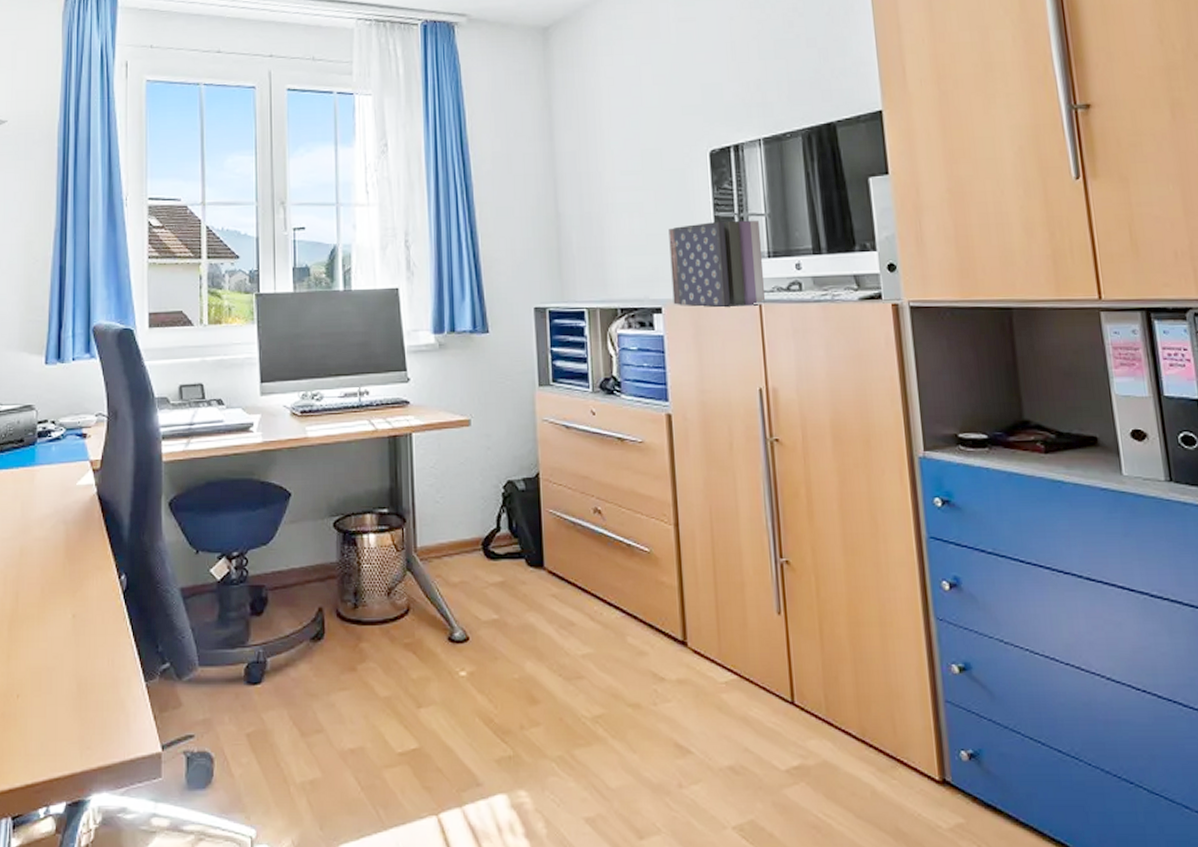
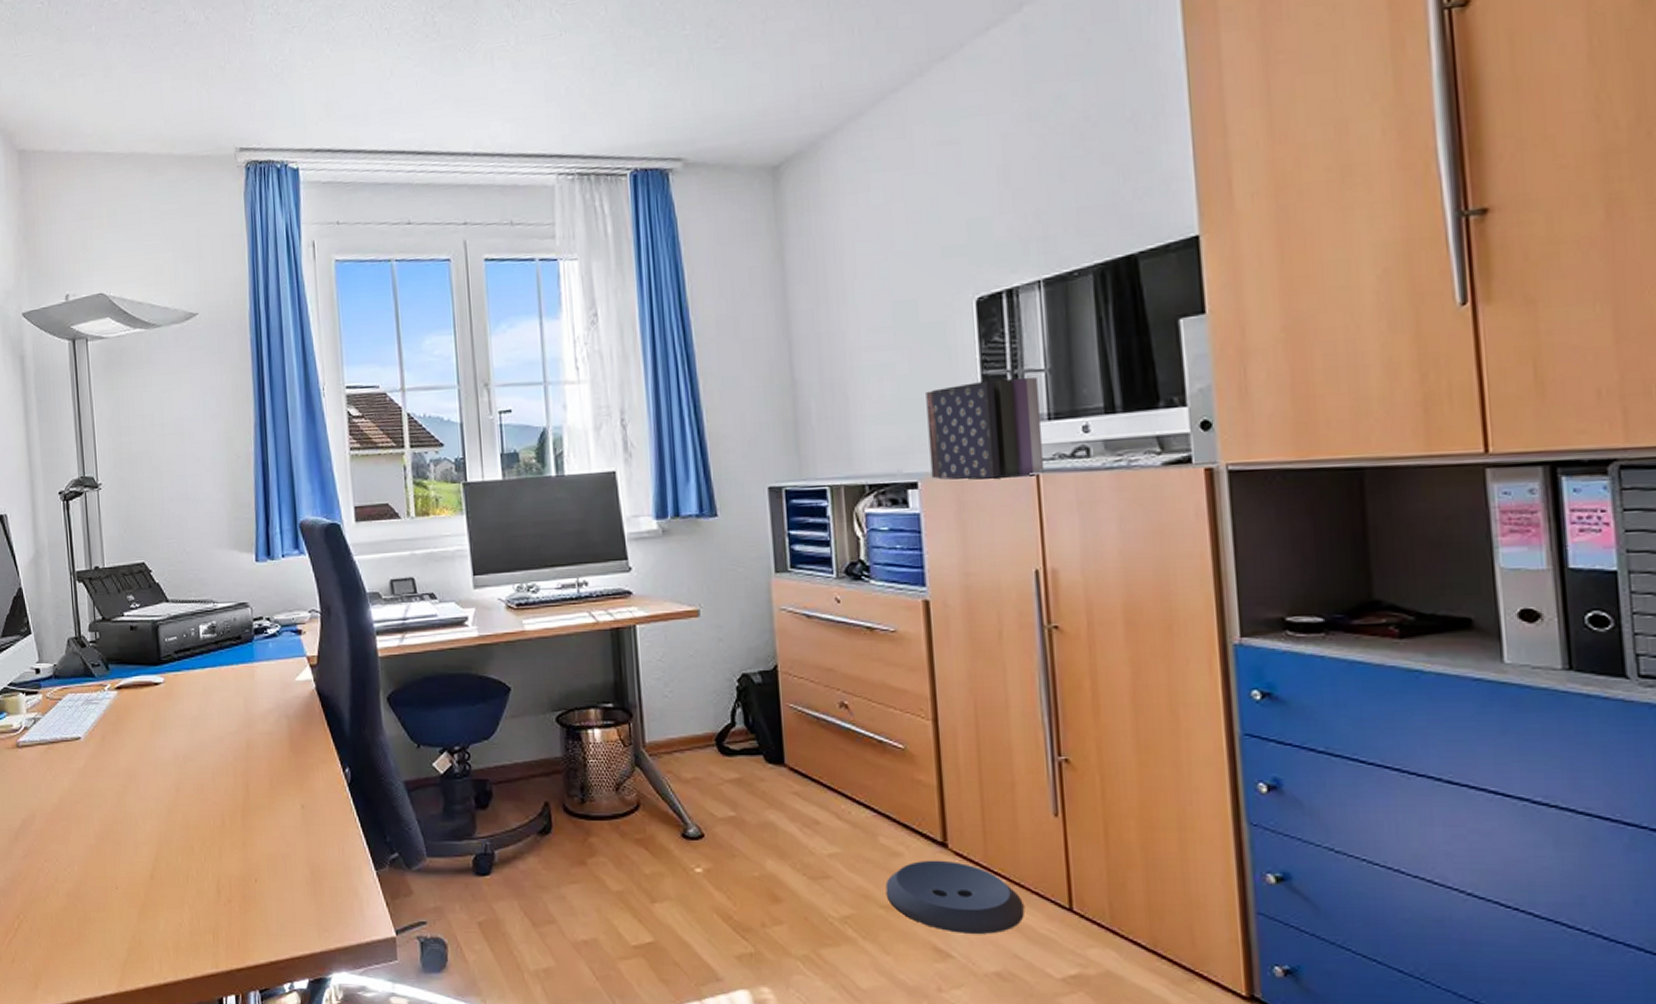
robot vacuum: none [632,658,753,729] -> present [885,860,1024,934]

